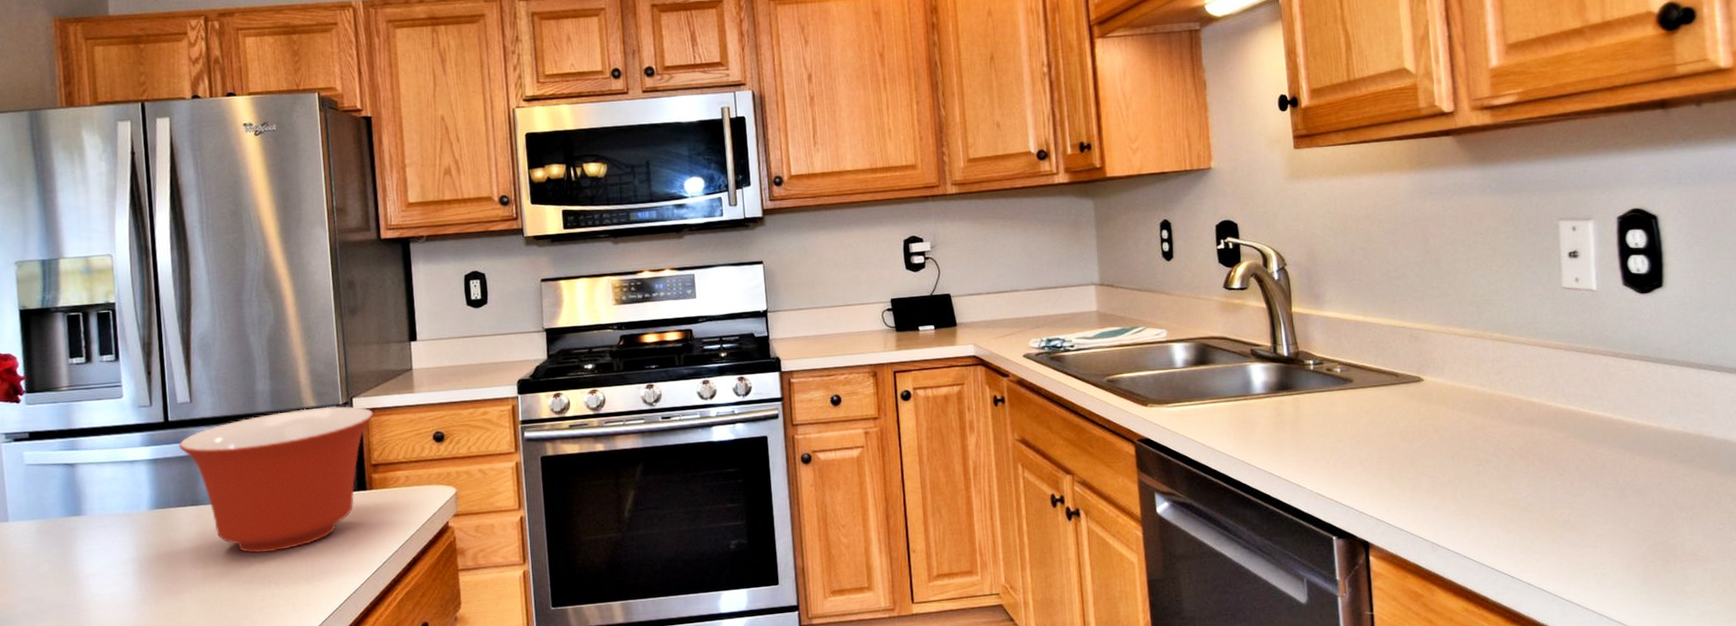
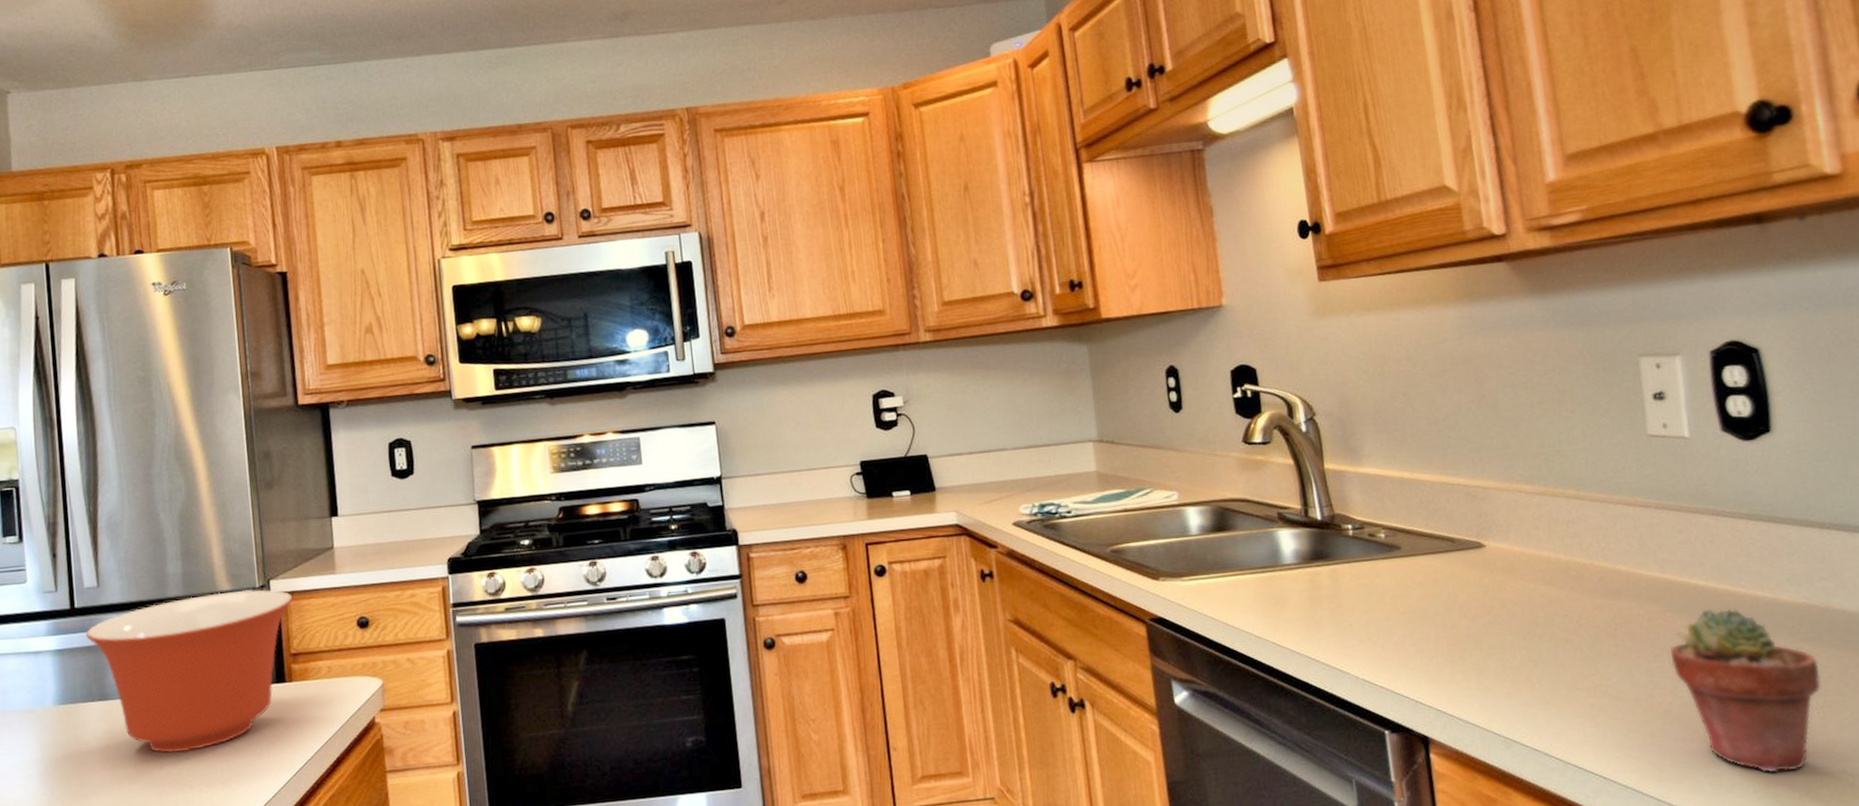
potted succulent: none [1571,435,1692,573] -> present [1670,608,1821,774]

